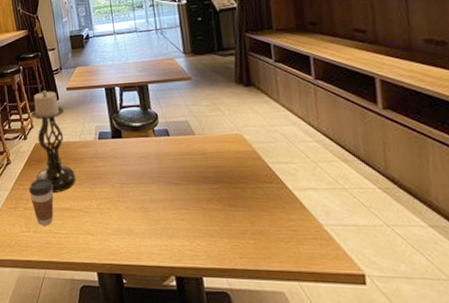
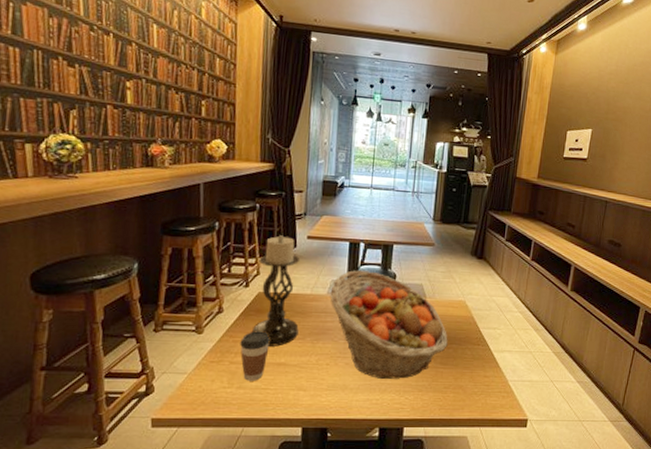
fruit basket: none [96,113,233,223] -> present [330,270,448,379]

